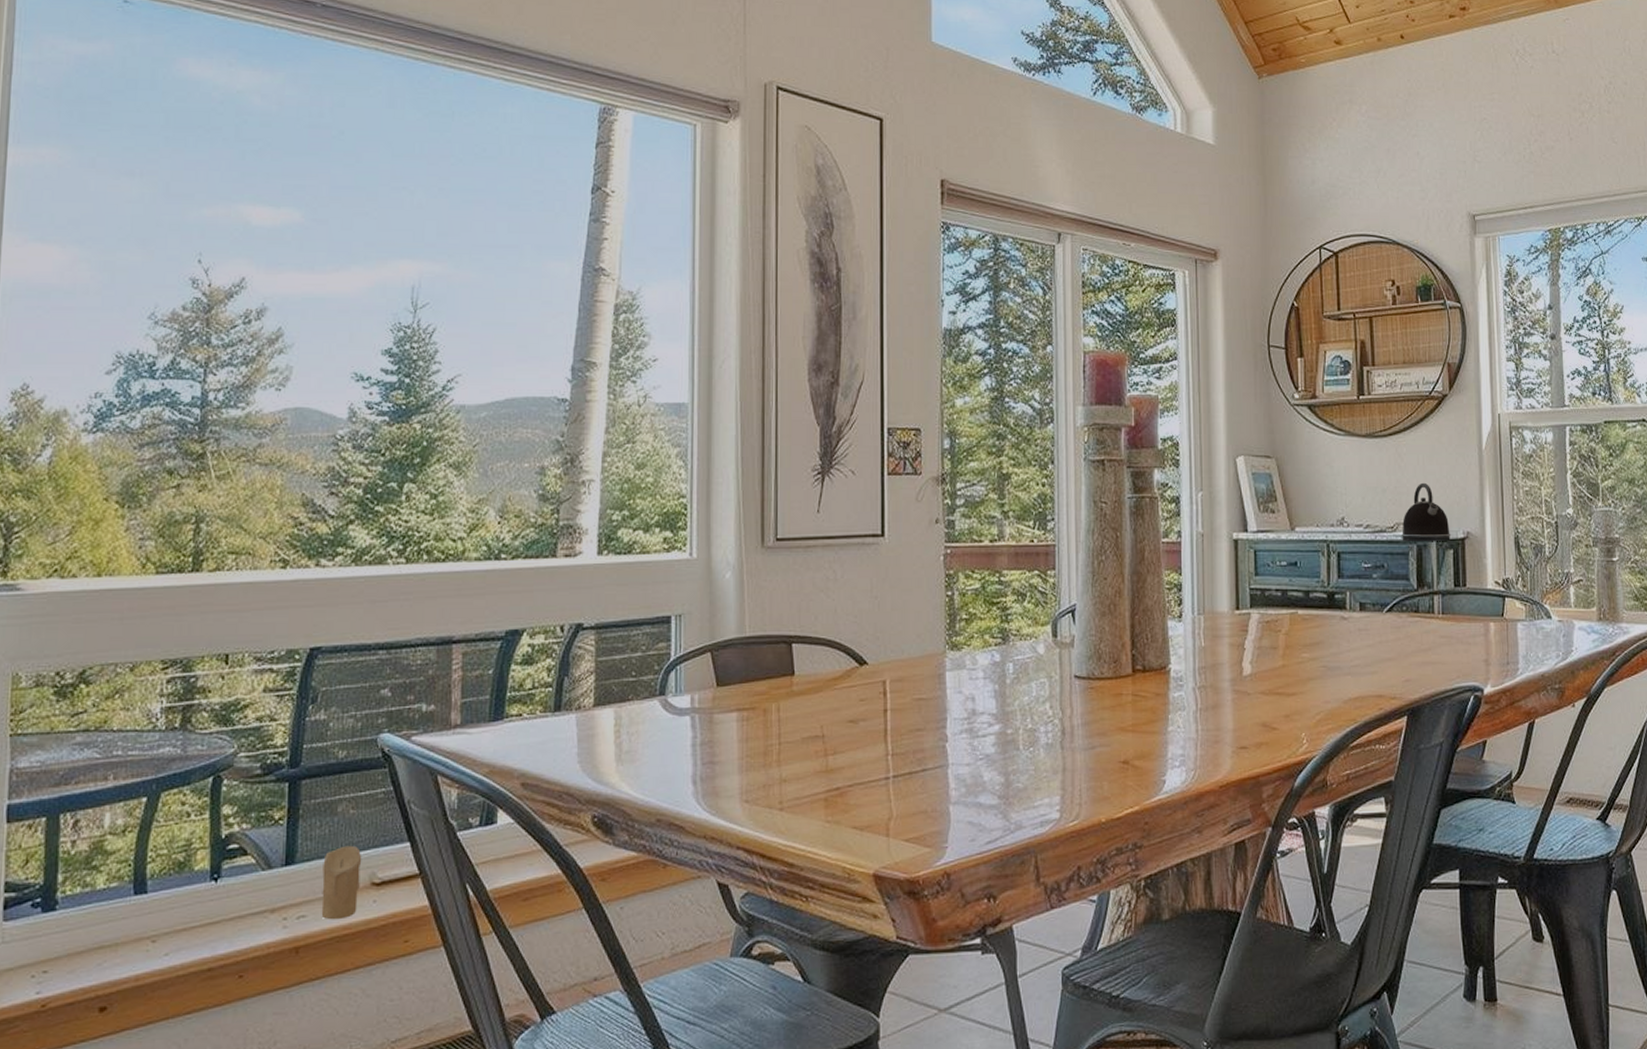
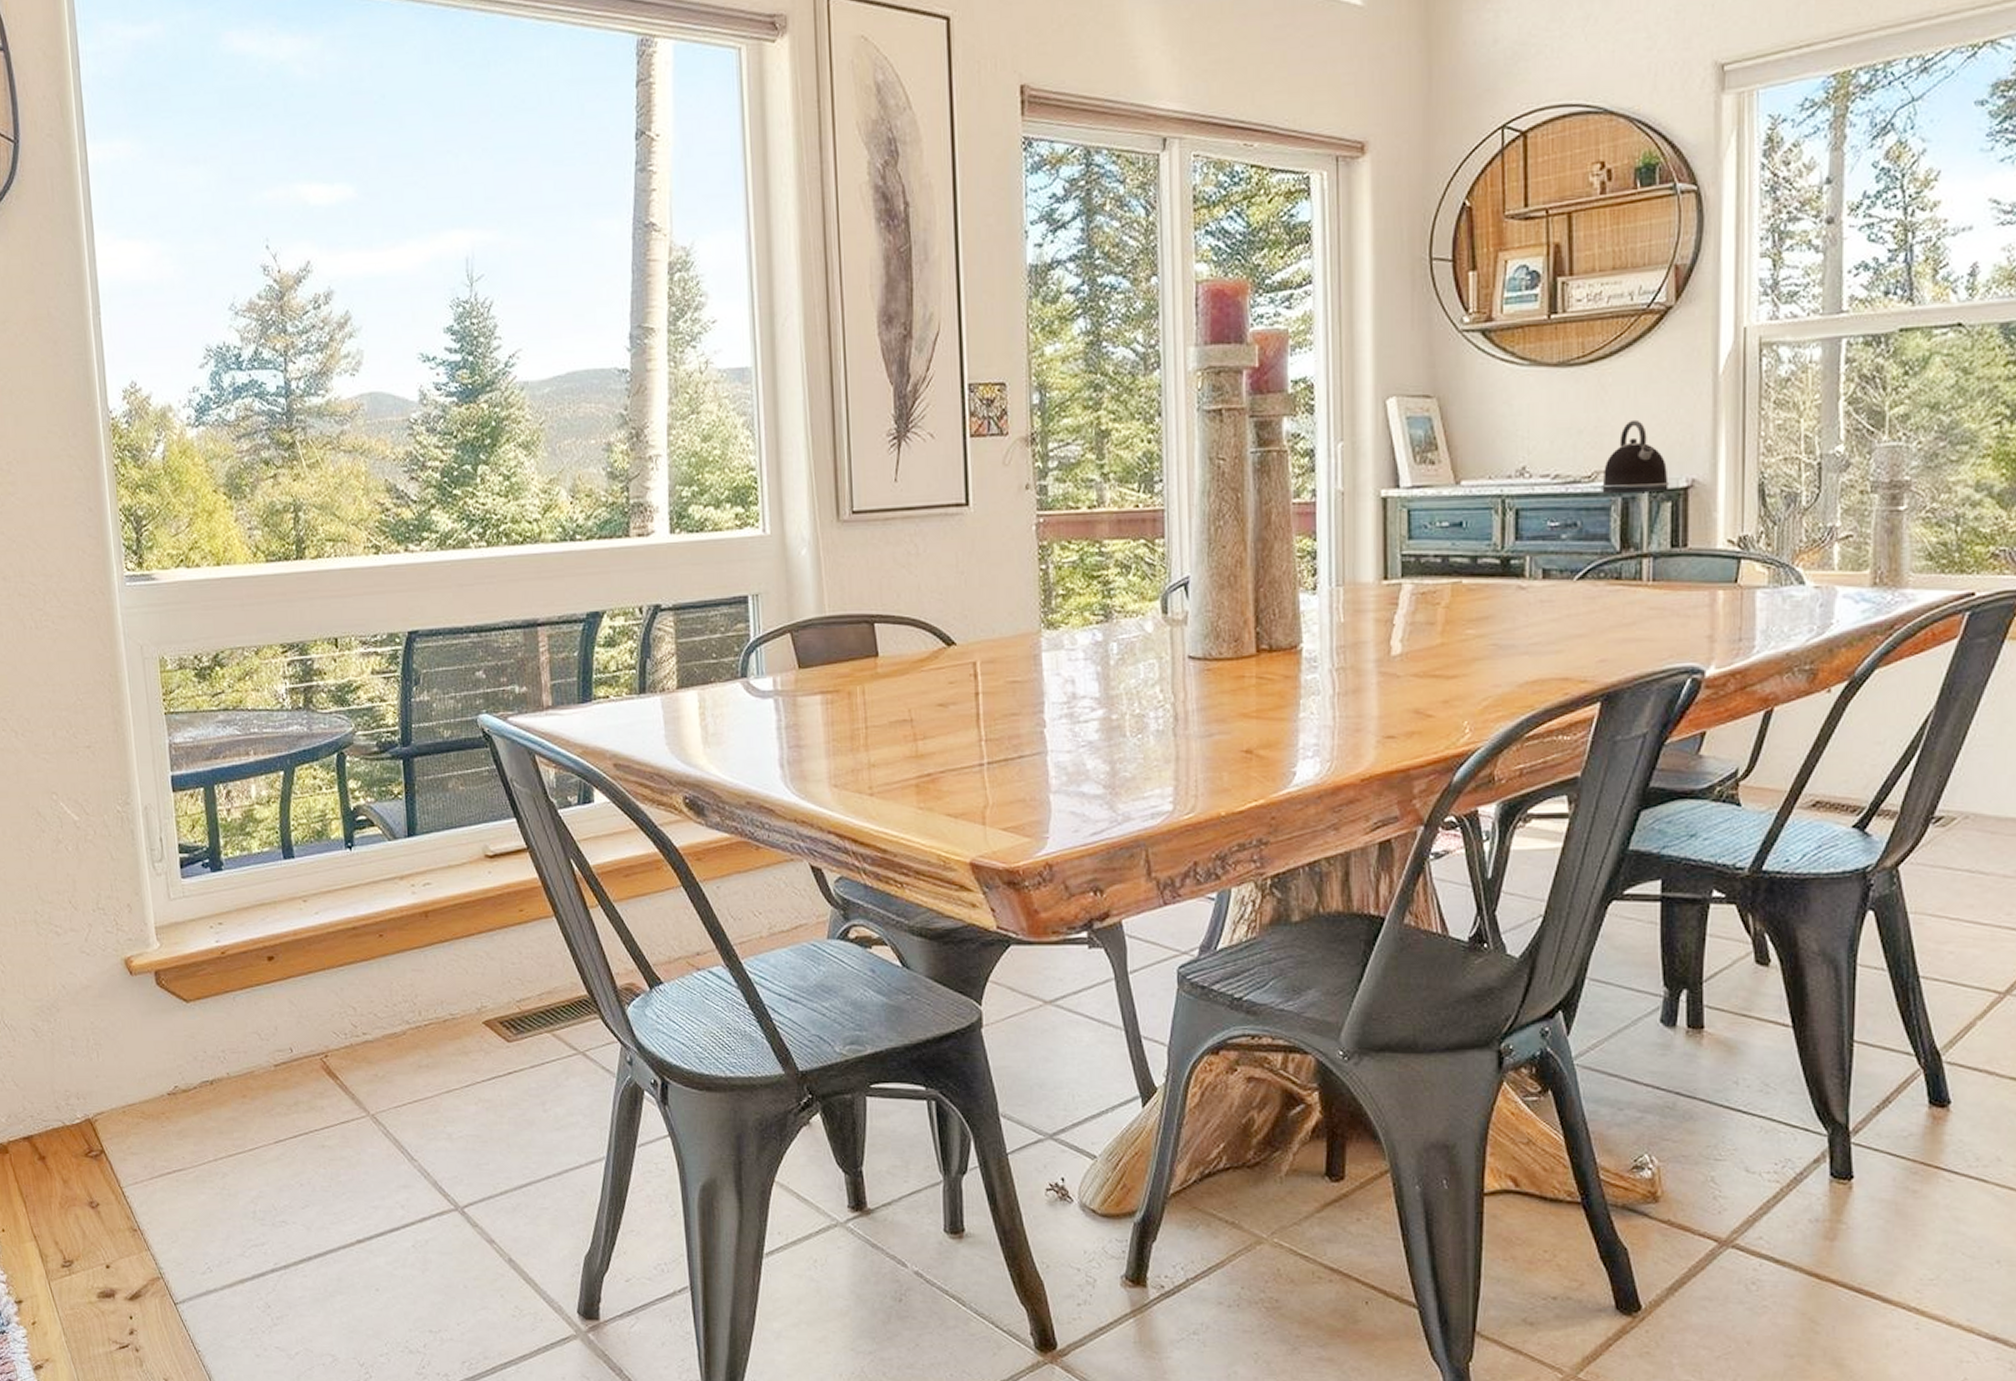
candle: present [321,845,362,920] -> none [440,820,475,888]

